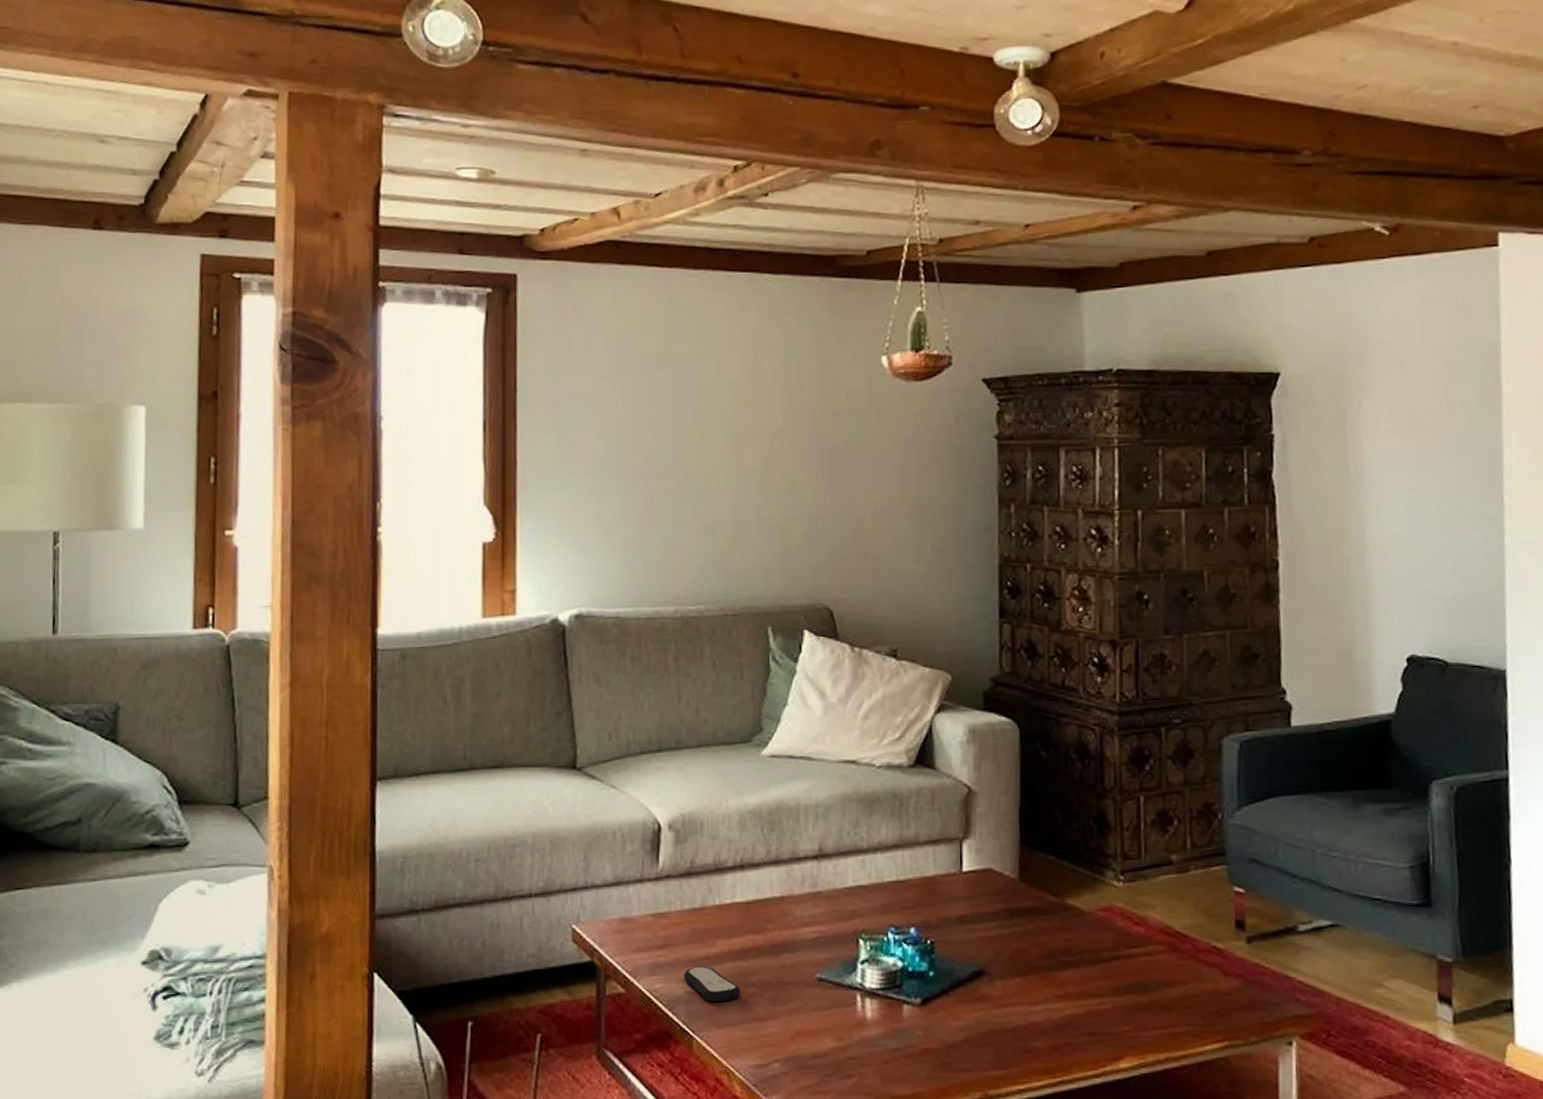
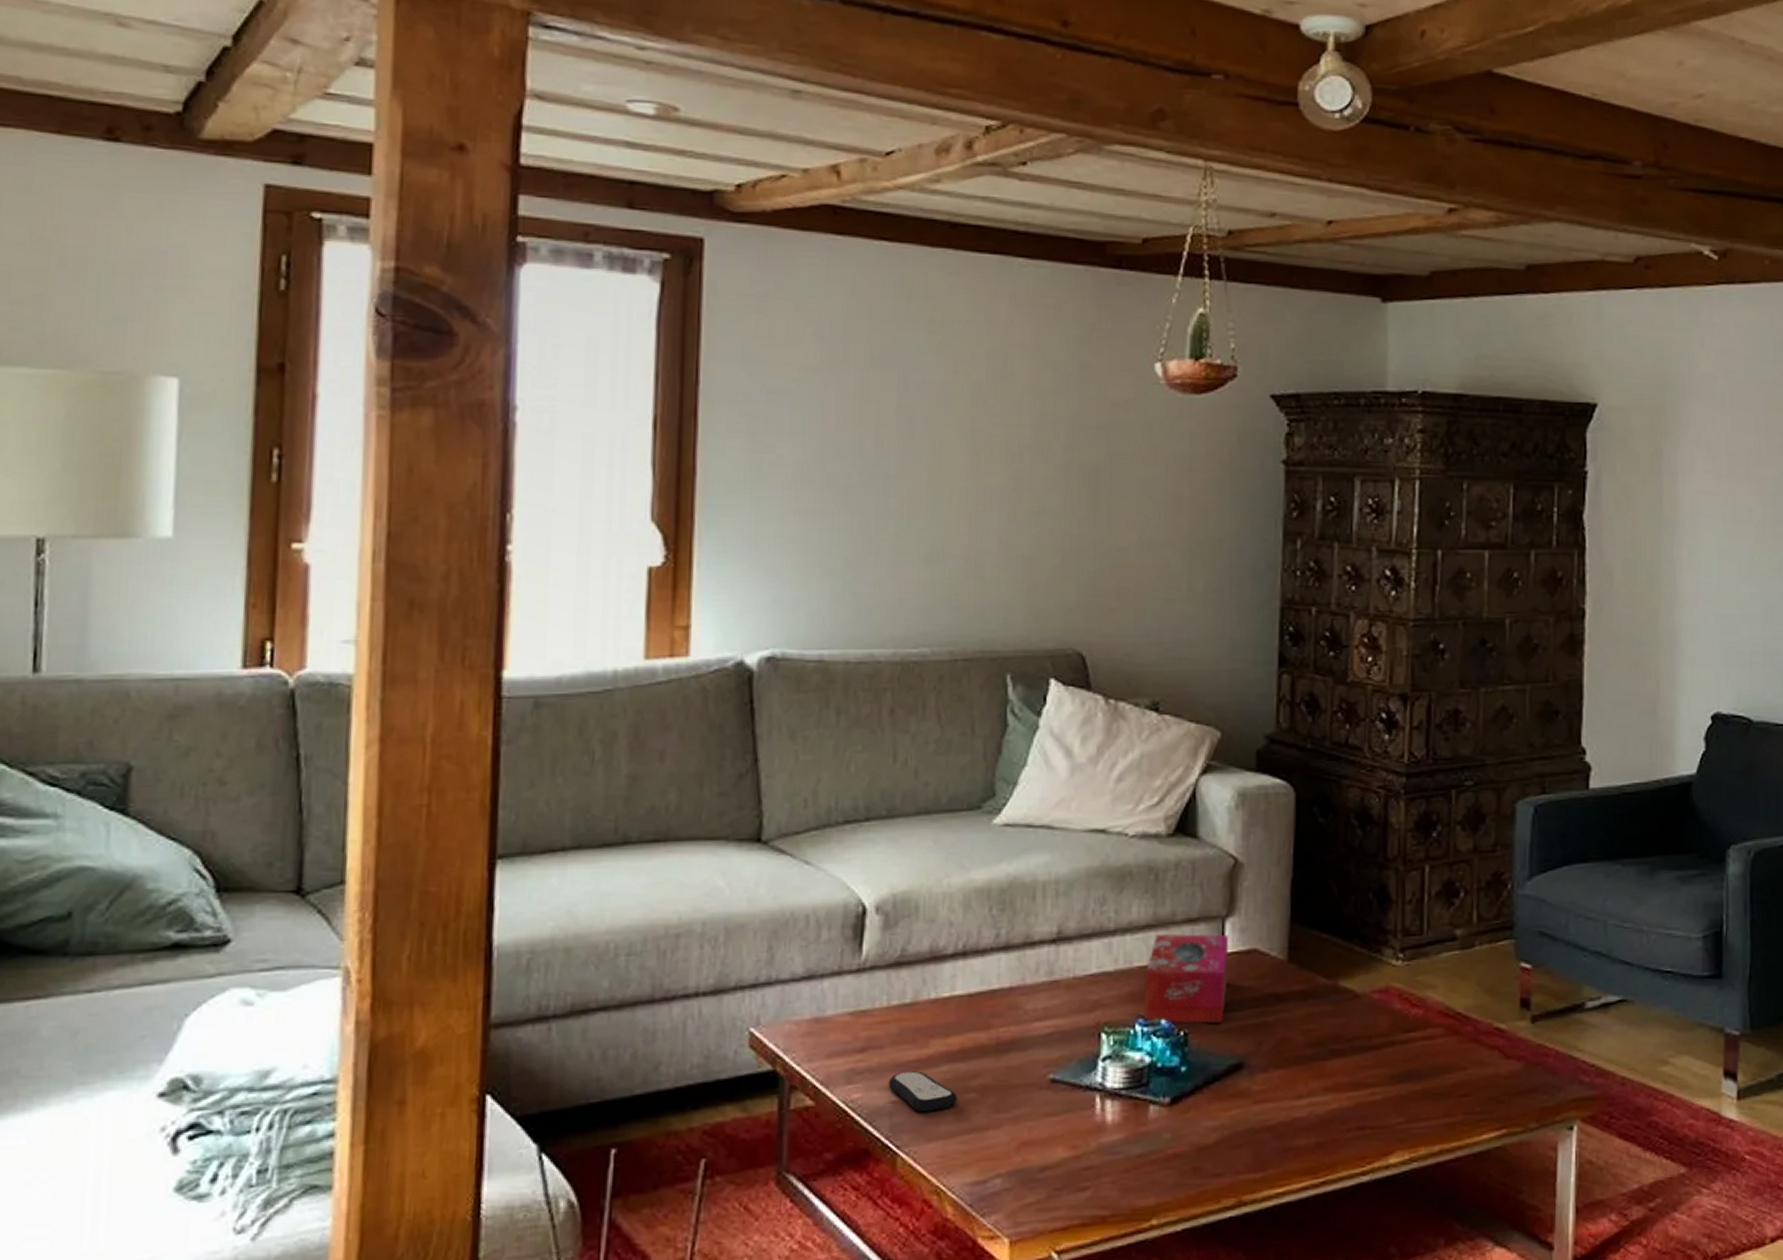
tissue box: none [894,853,967,935] -> present [1143,934,1230,1024]

